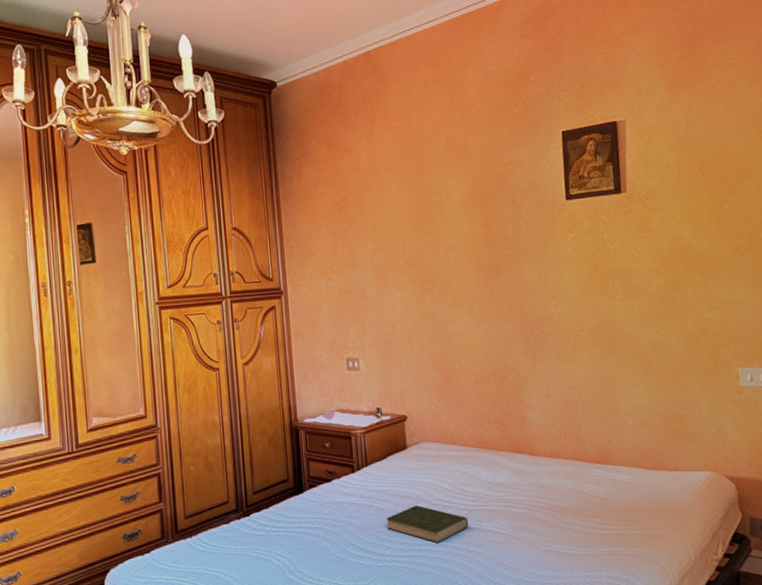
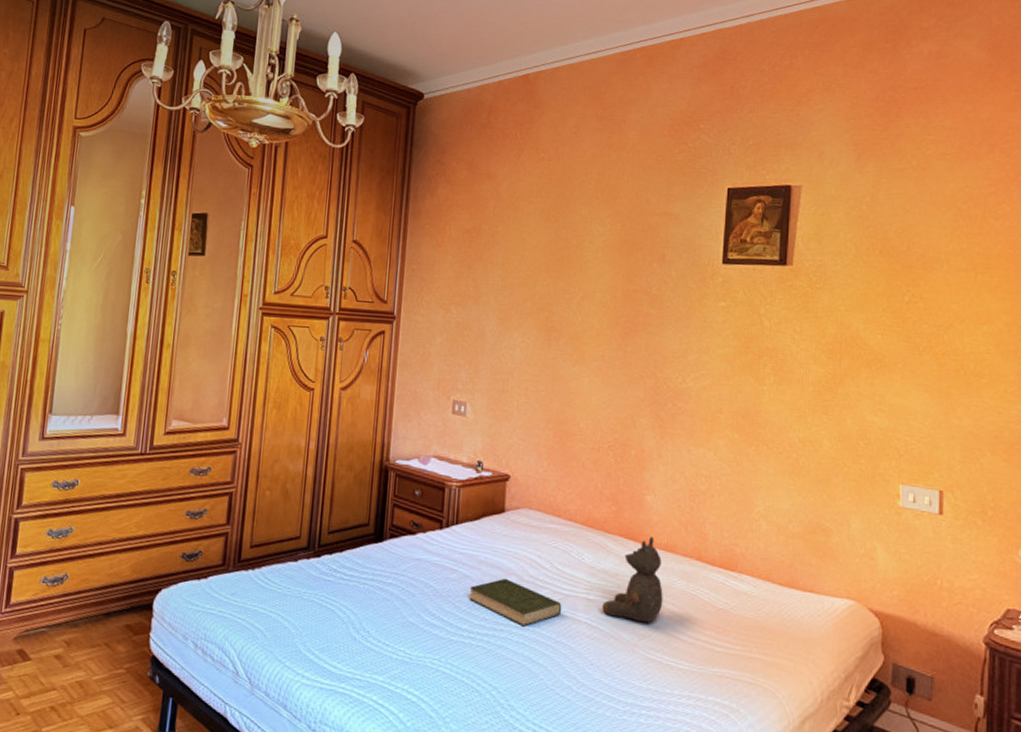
stuffed bear: none [502,447,554,522] -> present [602,536,663,623]

